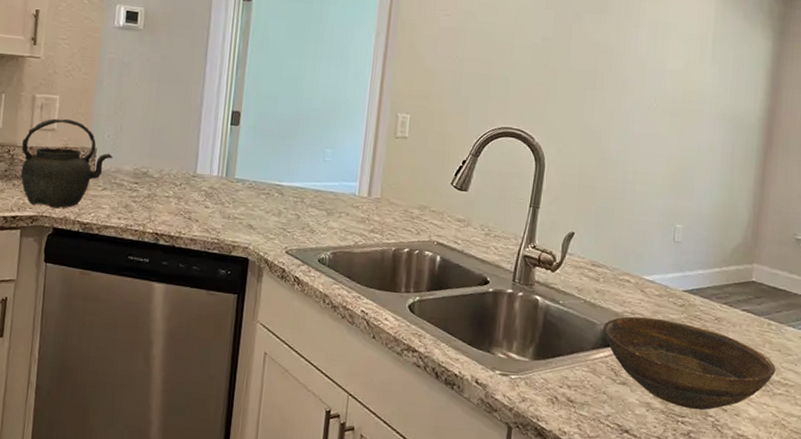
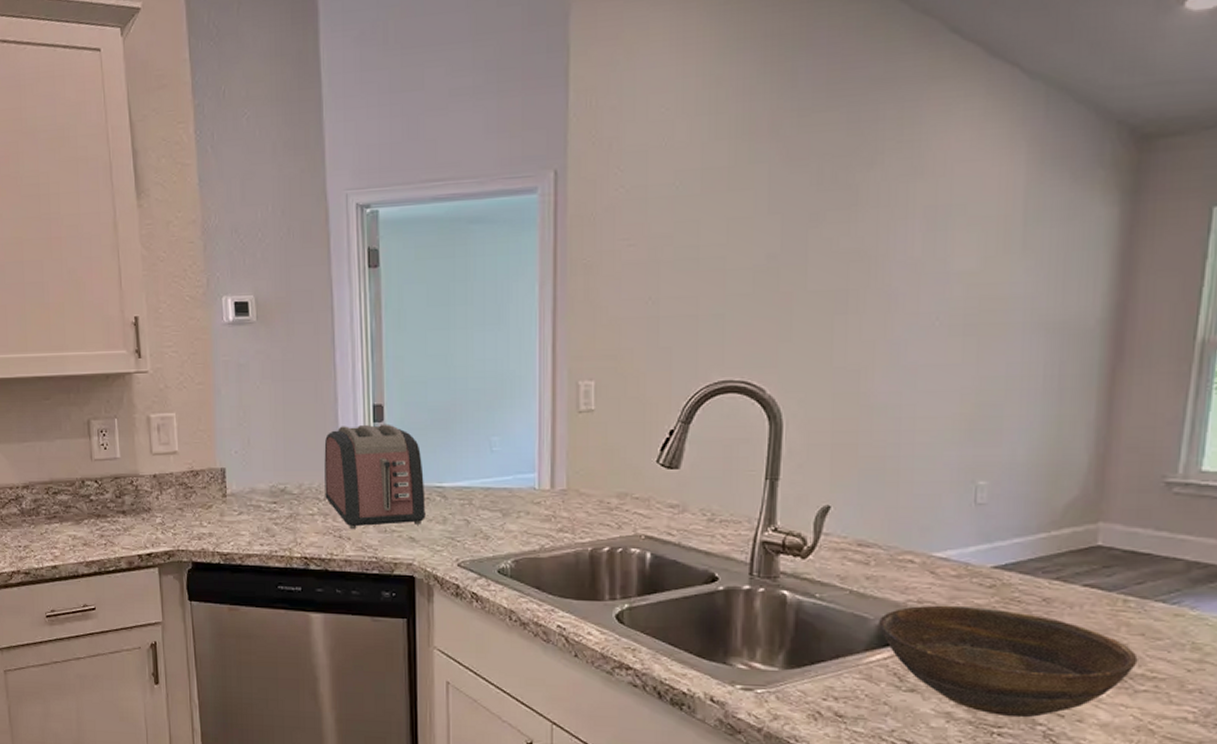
kettle: present [20,118,113,208] -> none [144,438,244,540]
toaster: none [181,125,267,215] -> present [324,424,426,530]

